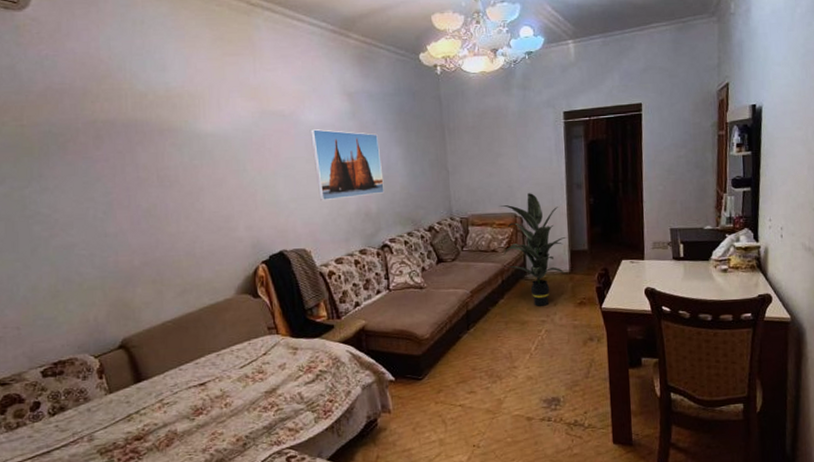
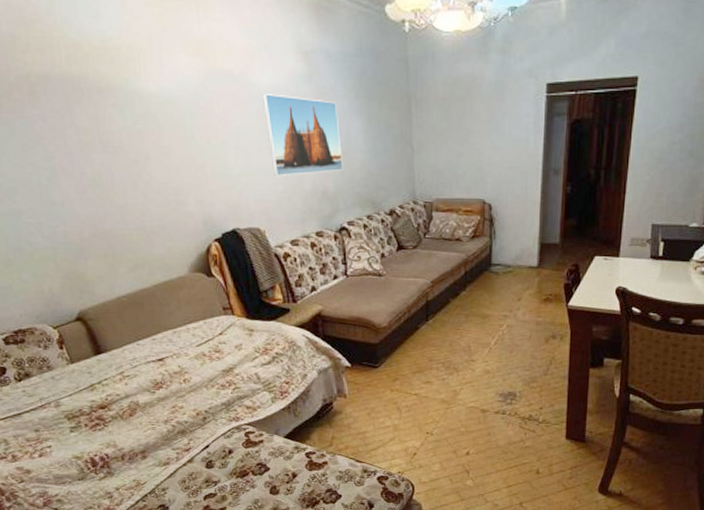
indoor plant: present [498,193,567,306] -> none [466,178,538,300]

